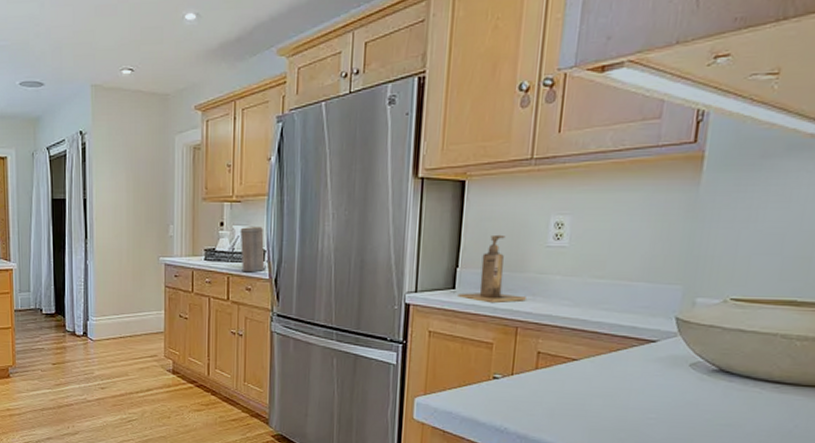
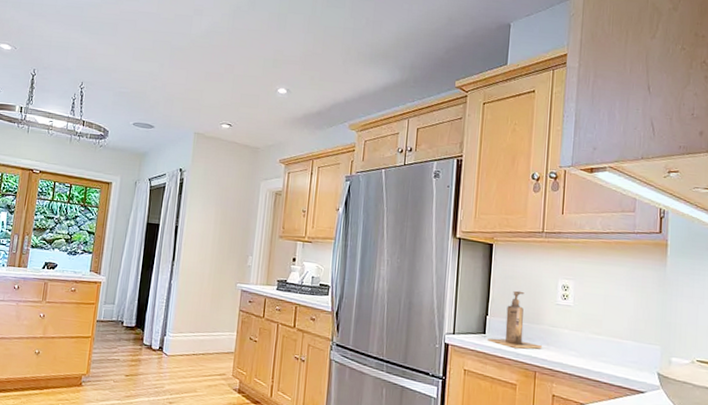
canister: present [240,227,265,273] -> none [308,264,329,305]

